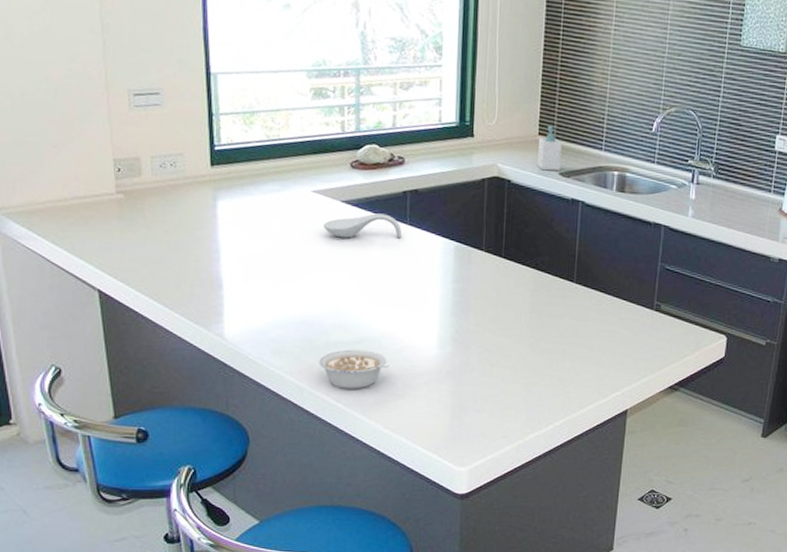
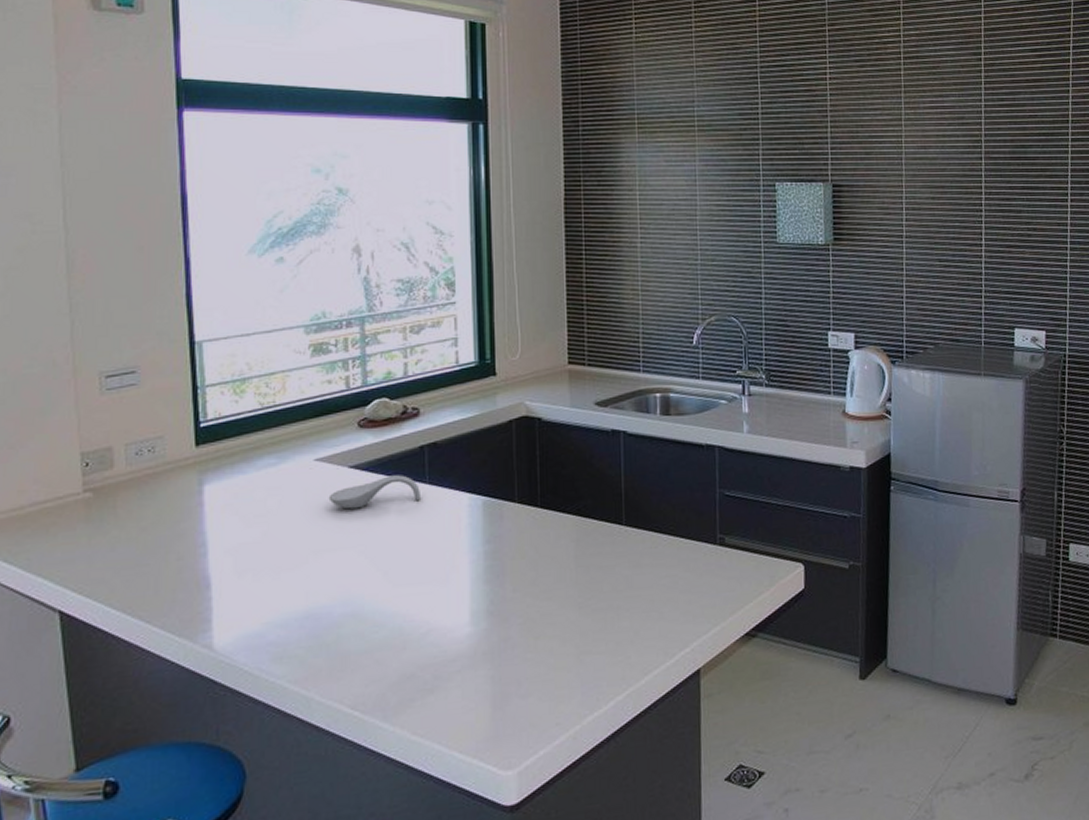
legume: present [318,349,390,389] -> none [328,640,415,693]
soap bottle: present [537,125,562,171] -> none [568,352,596,403]

